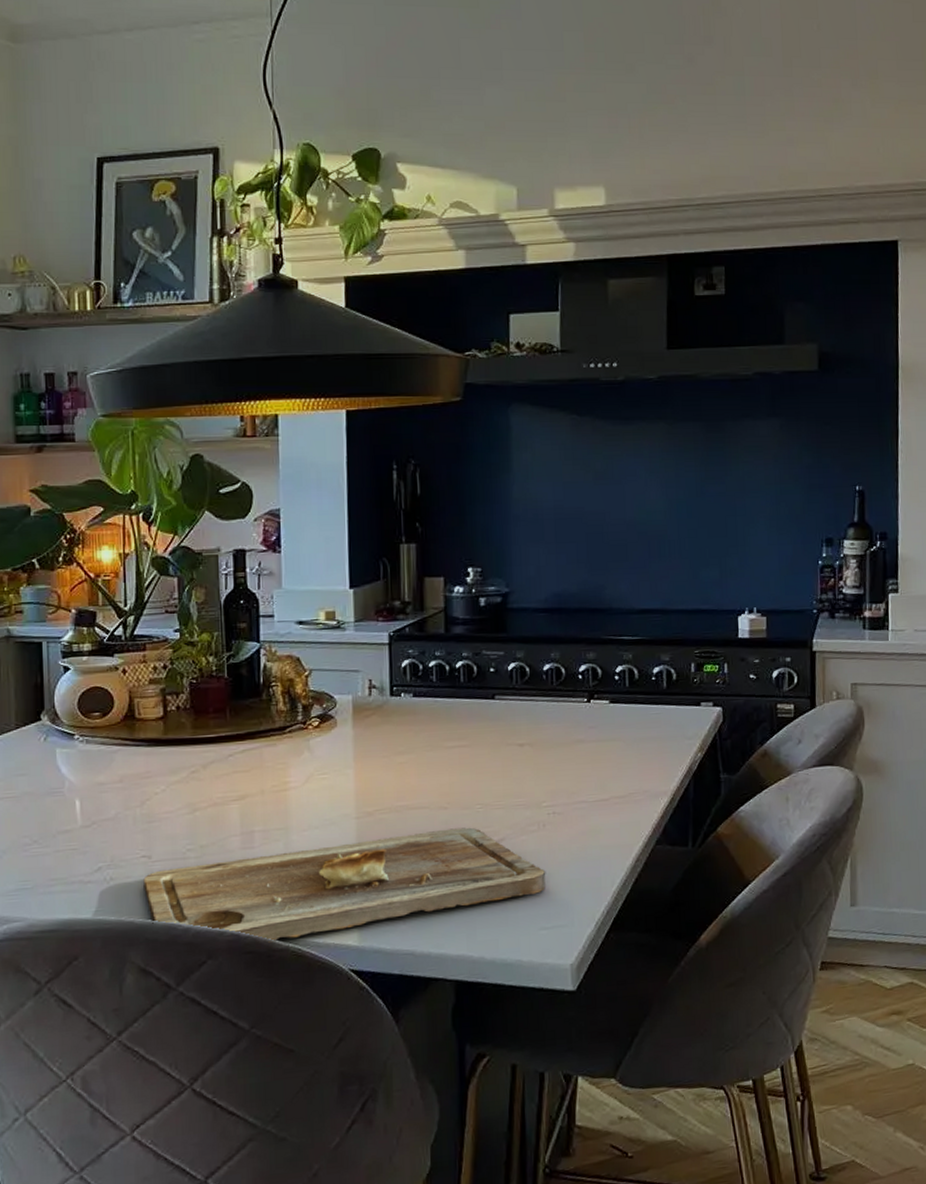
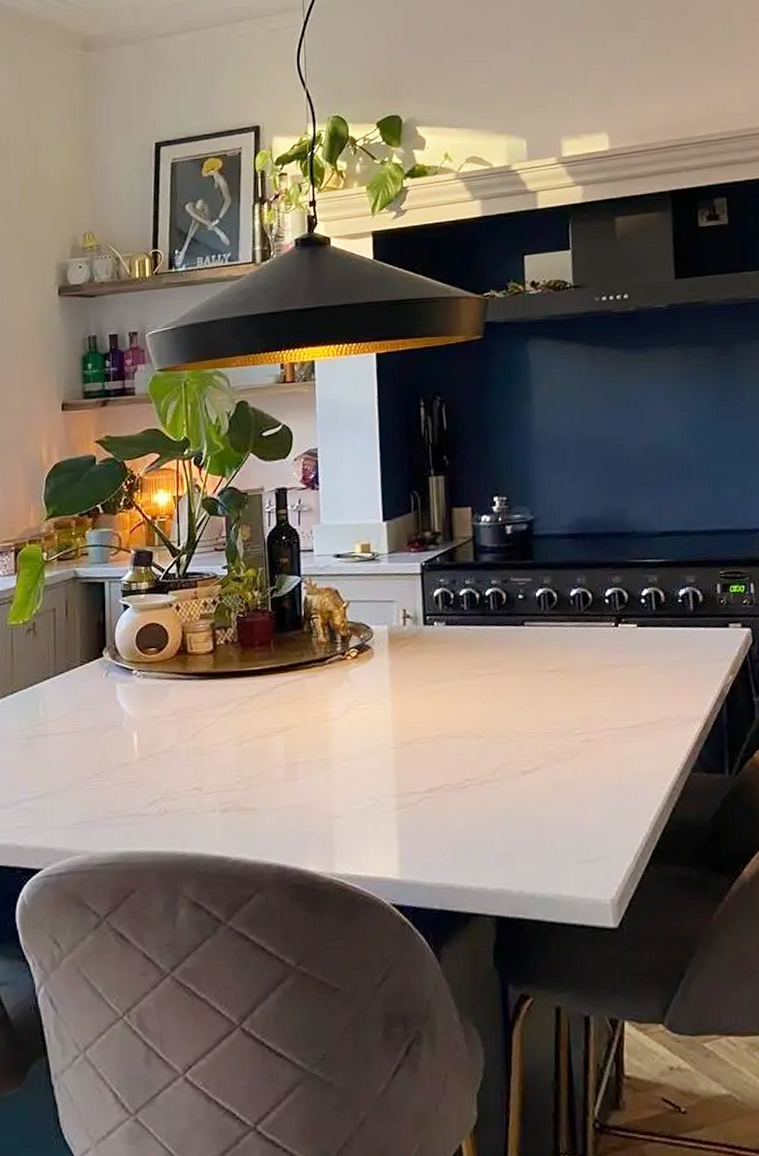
cutting board: present [143,827,546,943] -> none [195,756,582,876]

